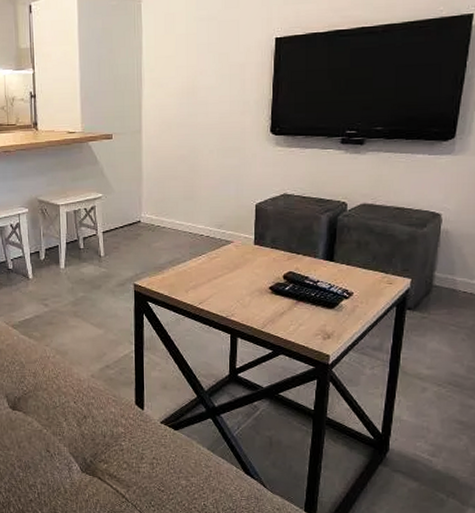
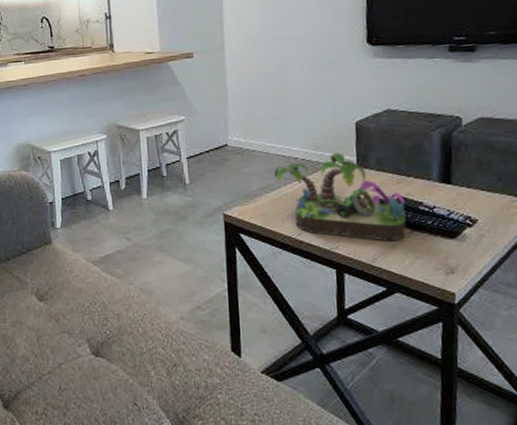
plant: none [181,231,294,311] -> present [274,153,406,242]

